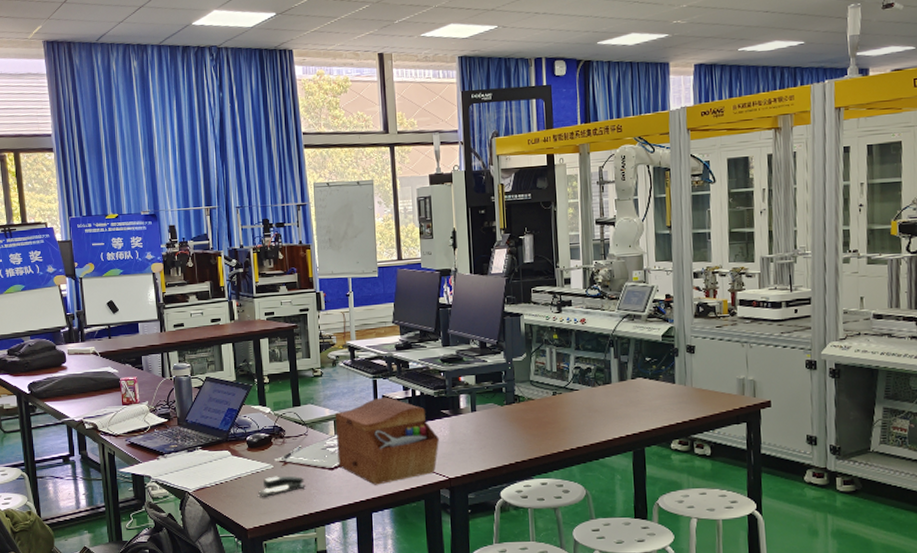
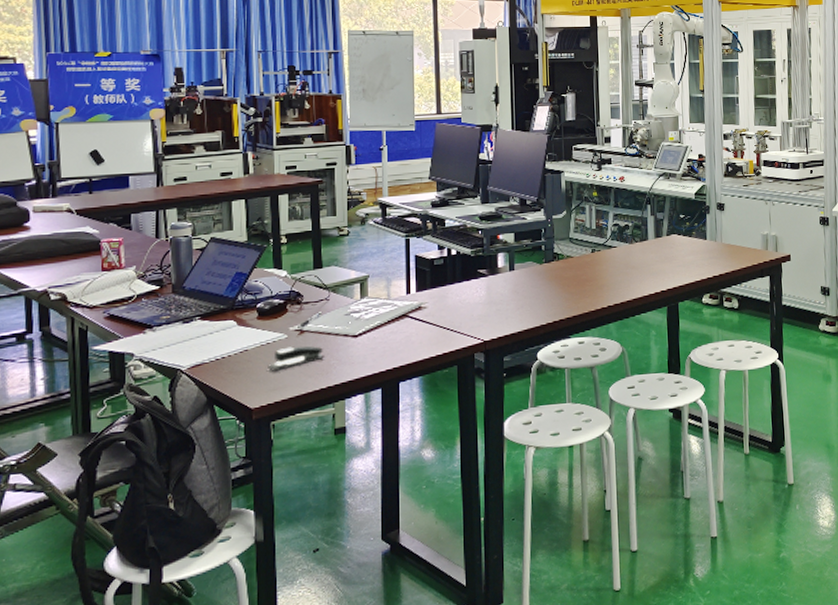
sewing box: present [335,397,440,485] -> none [361,256,476,352]

